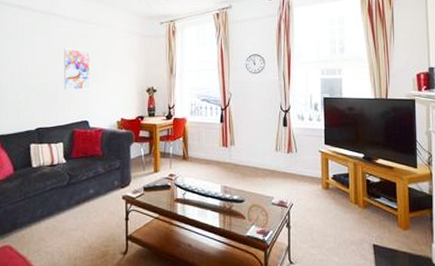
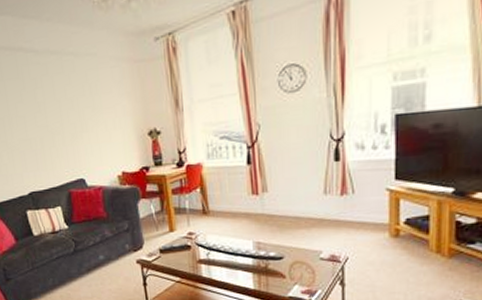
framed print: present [63,48,91,90] -> none [40,91,81,143]

